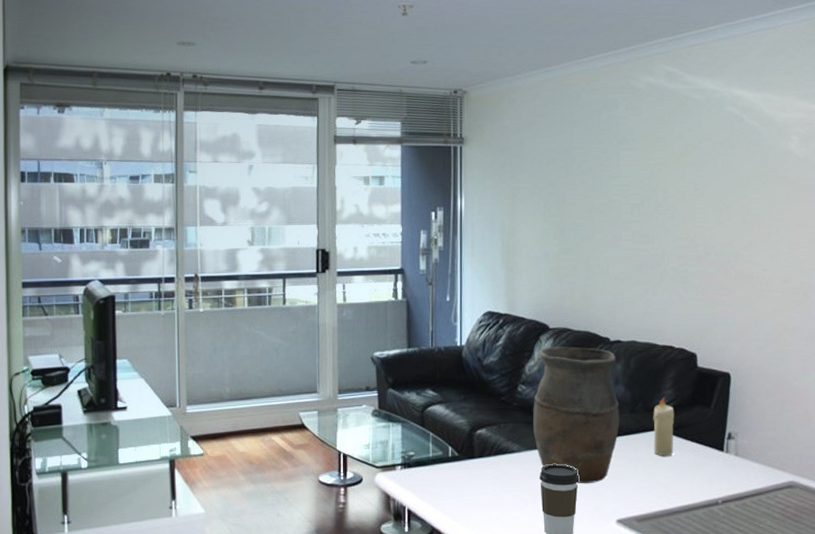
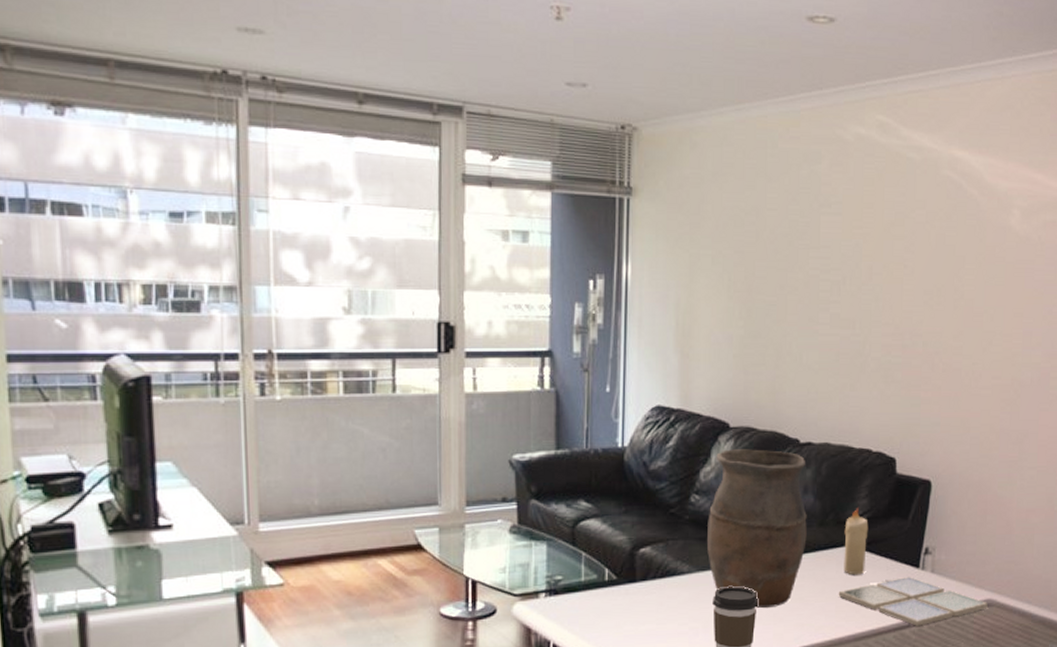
drink coaster: none [650,458,791,504] -> present [838,576,988,626]

